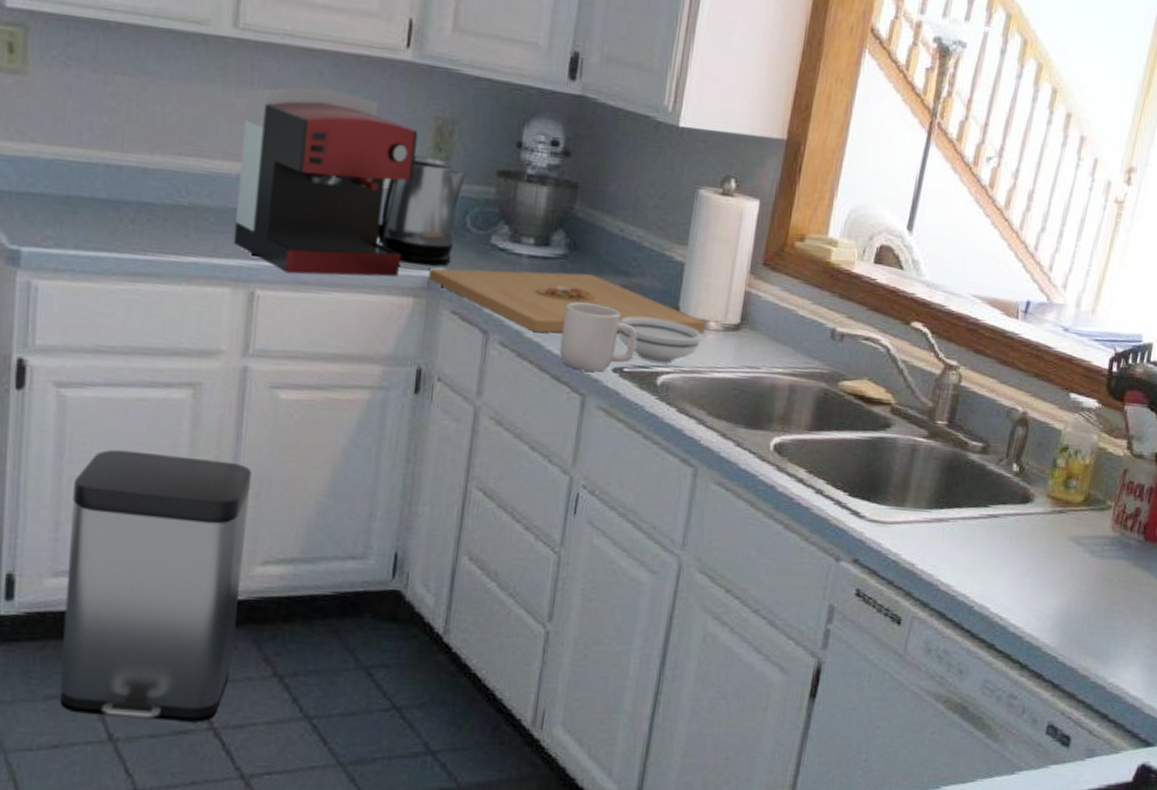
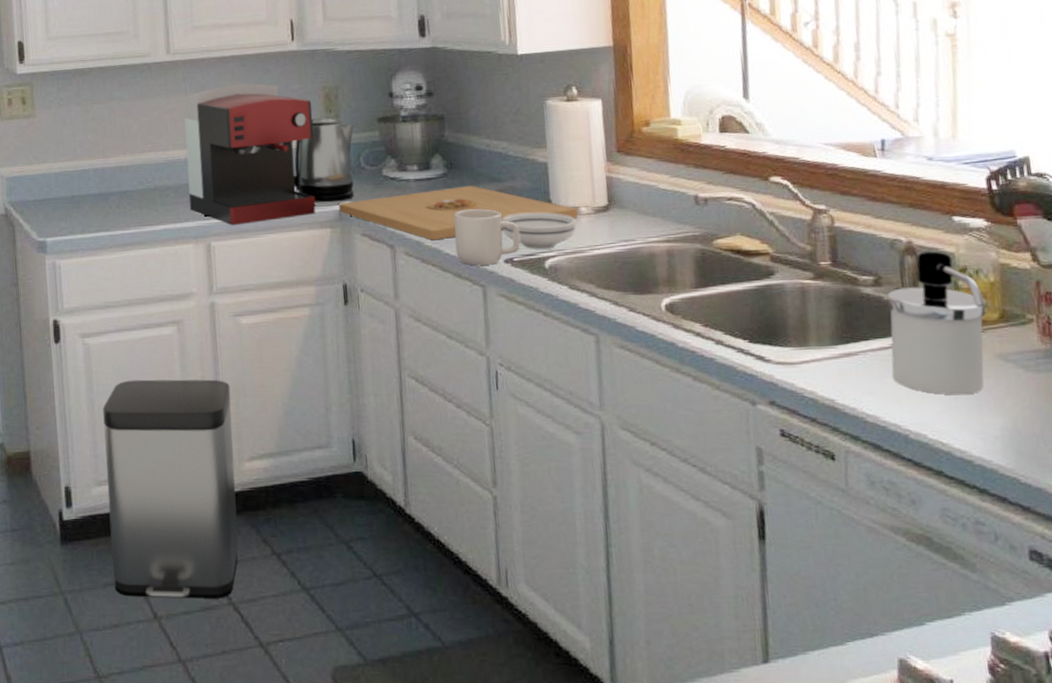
soap dispenser: none [974,425,1075,573] -> present [886,251,986,396]

